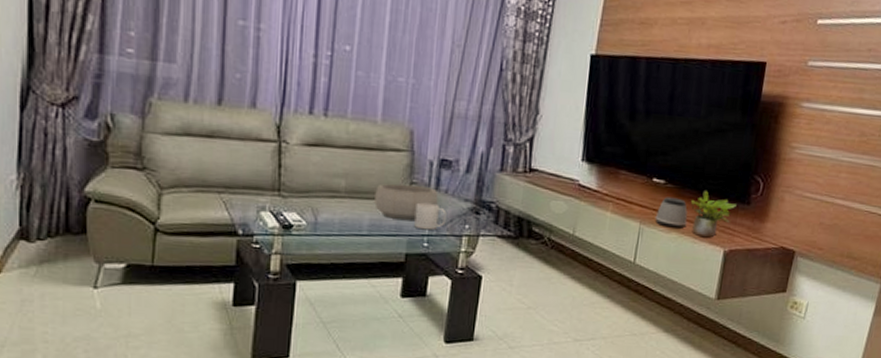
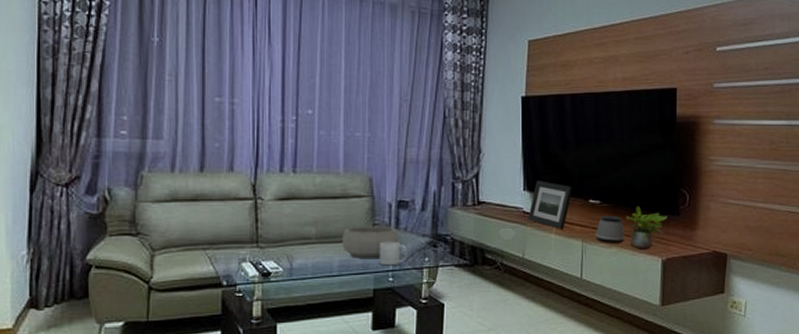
picture frame: none [583,151,637,208] -> present [528,181,573,229]

